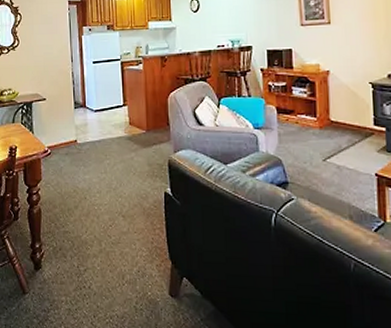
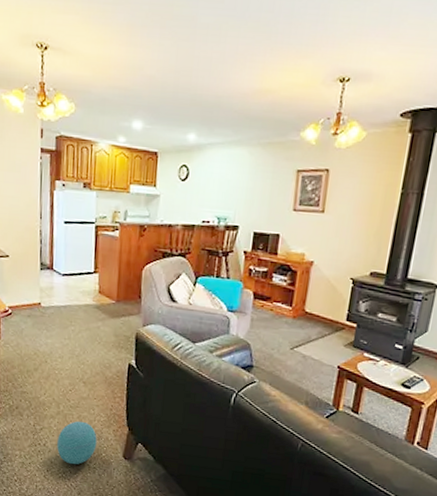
ball: none [102,258,141,308] -> present [57,421,97,465]

